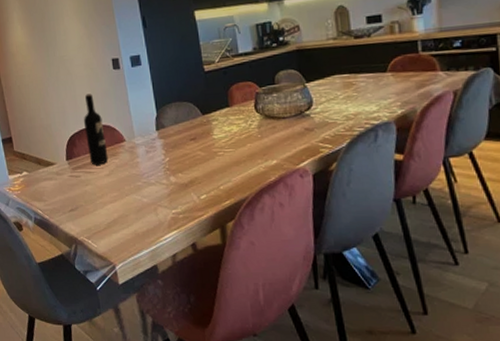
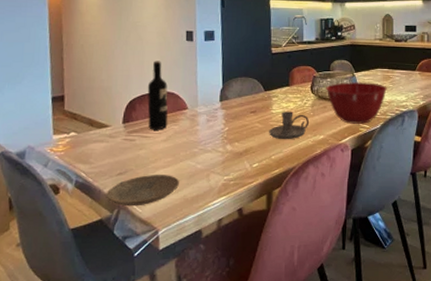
plate: none [62,210,128,242] -> present [105,175,179,207]
candle holder: none [213,135,257,168] -> present [269,112,309,140]
mixing bowl: none [272,93,350,145] -> present [326,81,387,125]

